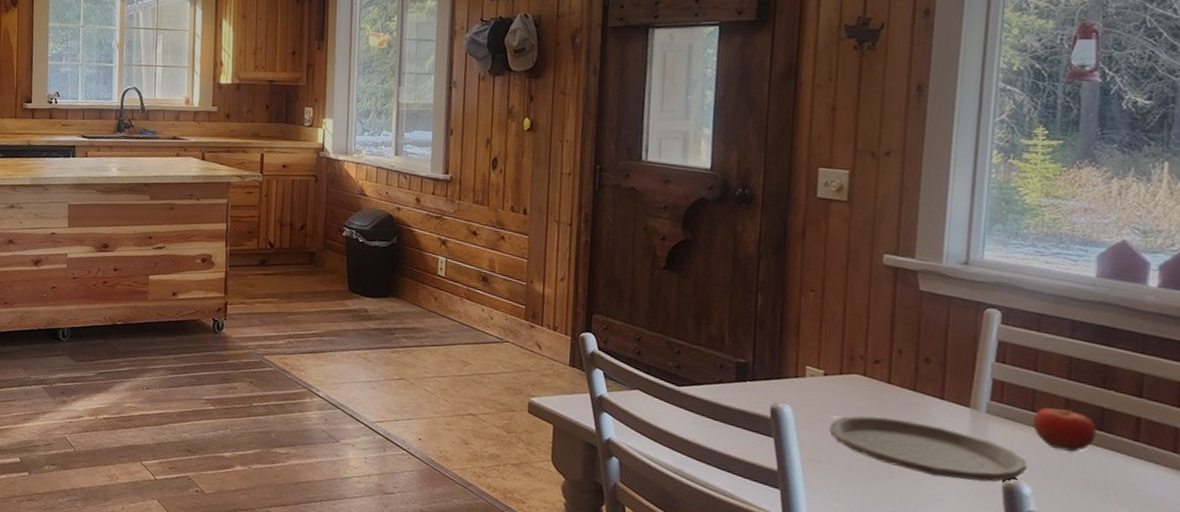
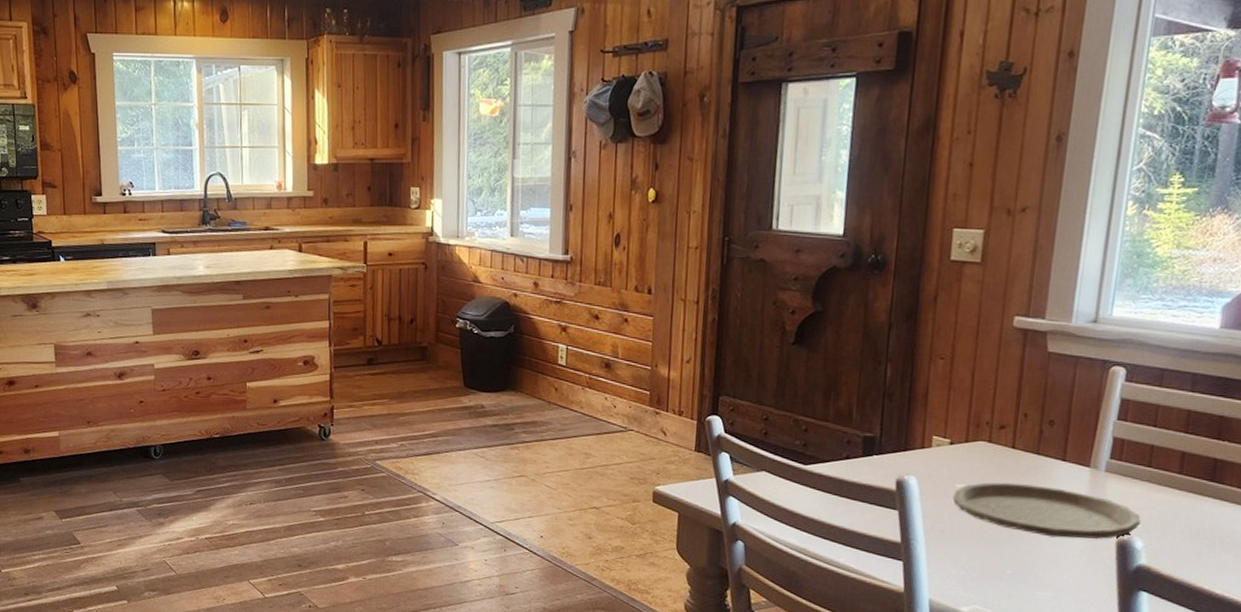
fruit: present [1033,404,1097,452] -> none [1149,458,1209,504]

